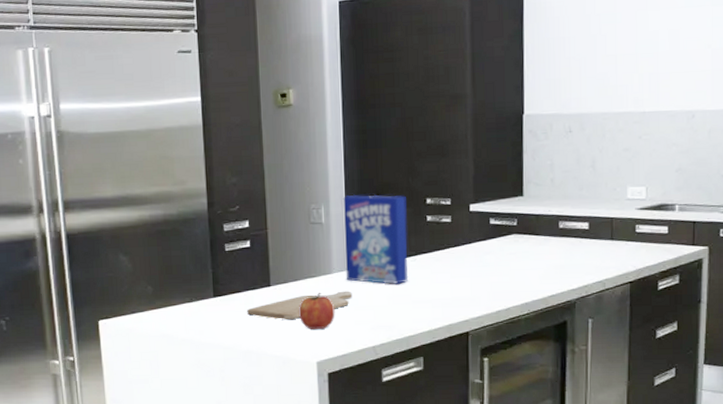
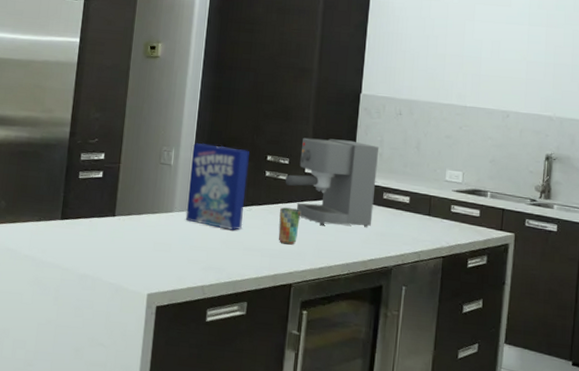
chopping board: present [247,291,352,320] -> none [90,228,189,250]
fruit: present [298,292,335,329] -> none [137,227,172,263]
cup: none [447,252,470,292] -> present [278,207,300,245]
coffee maker: none [449,169,550,267] -> present [285,137,380,228]

